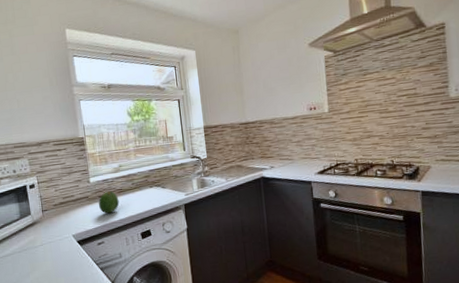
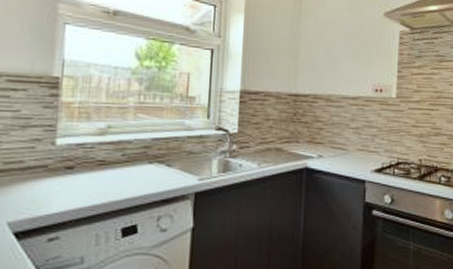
fruit: present [98,191,119,214] -> none [62,161,97,194]

